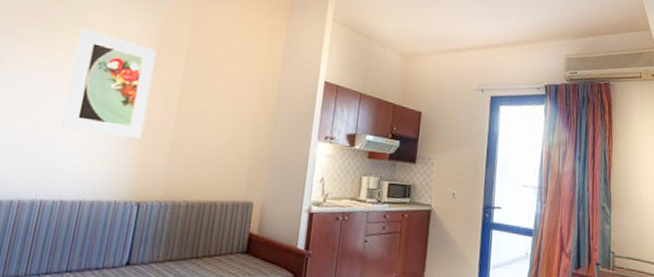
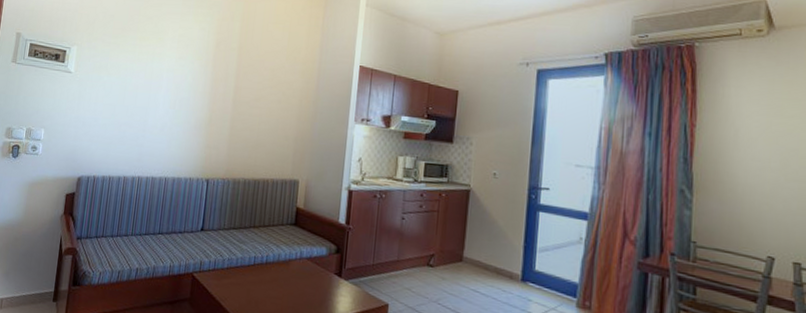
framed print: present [60,28,156,139] -> none [148,35,215,125]

